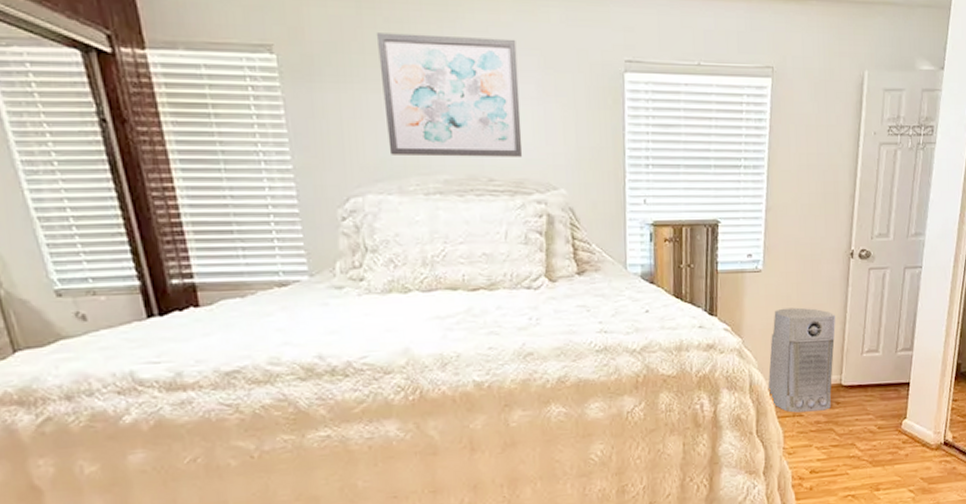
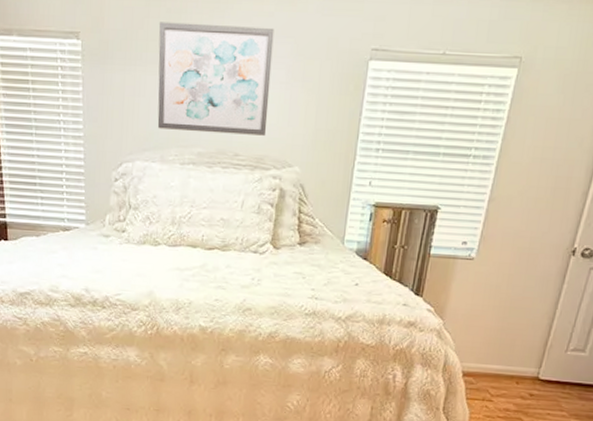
air purifier: present [768,307,835,413] -> none [461,297,544,400]

